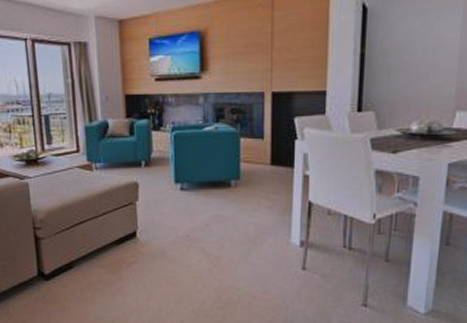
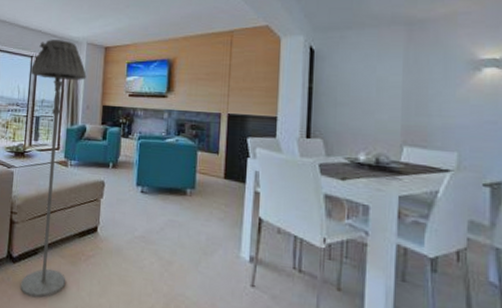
floor lamp: none [26,14,109,311] -> present [20,40,87,298]

